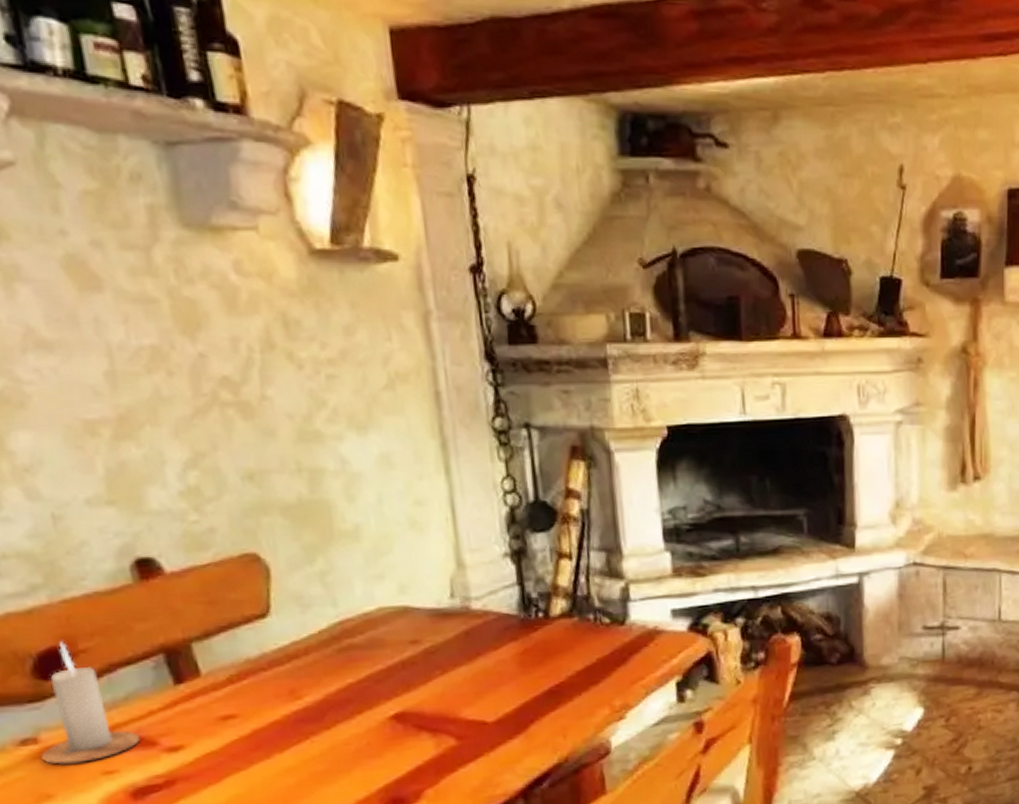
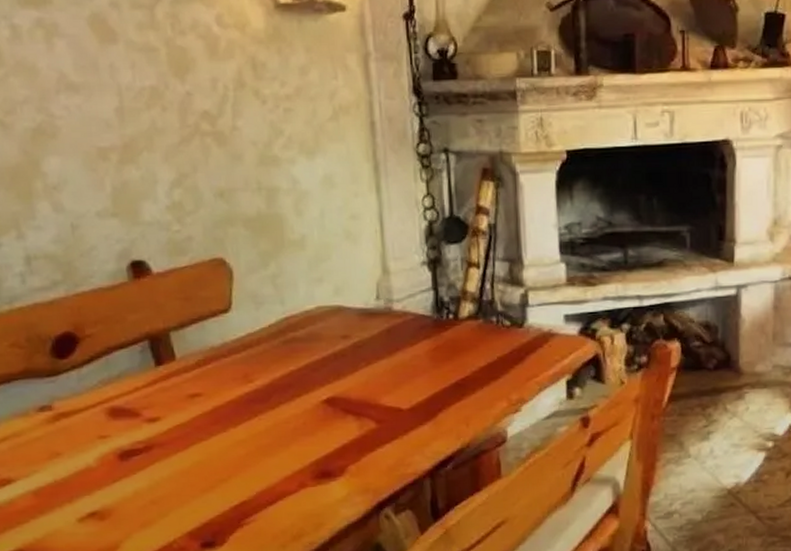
candle: present [41,641,141,765] -> none [54,327,128,428]

